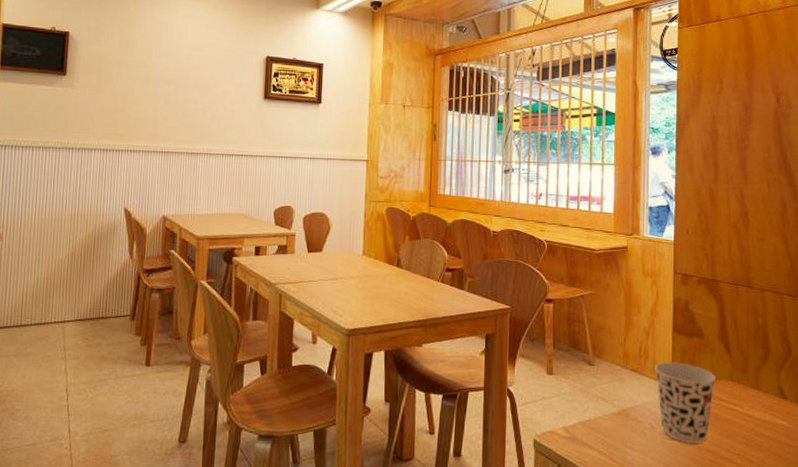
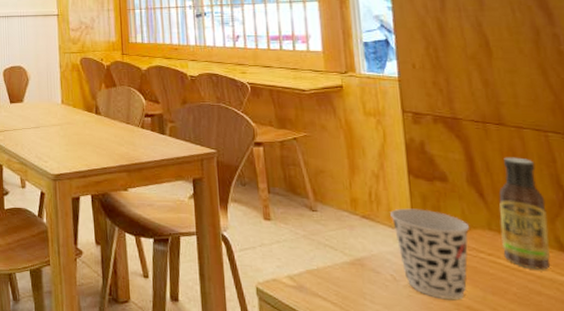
sauce bottle: none [739,316,775,415] -> present [498,157,551,270]

